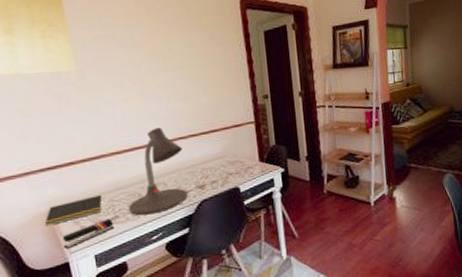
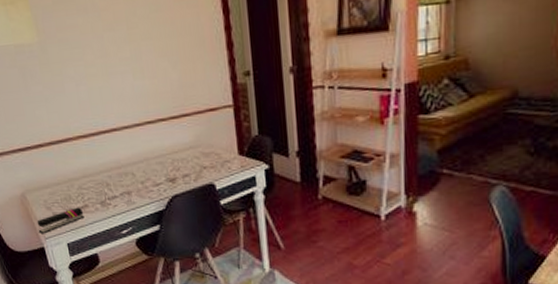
notepad: present [44,195,103,226] -> none [20,182,72,209]
desk lamp: present [129,127,188,216] -> none [97,109,158,207]

